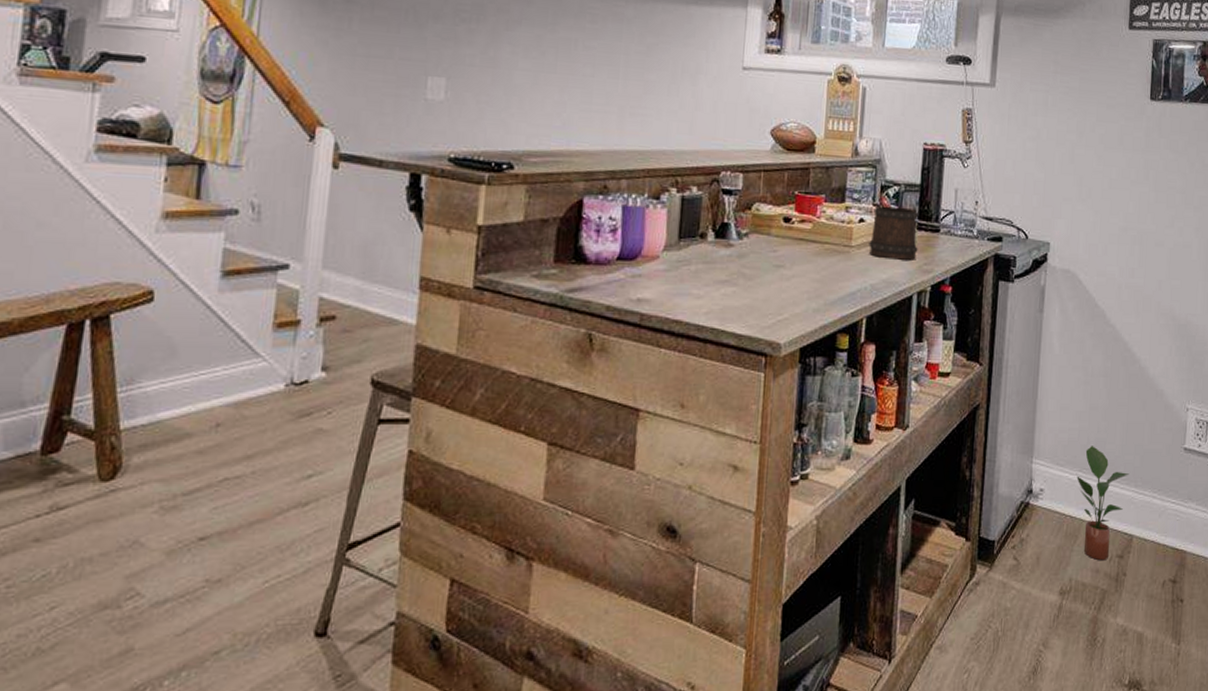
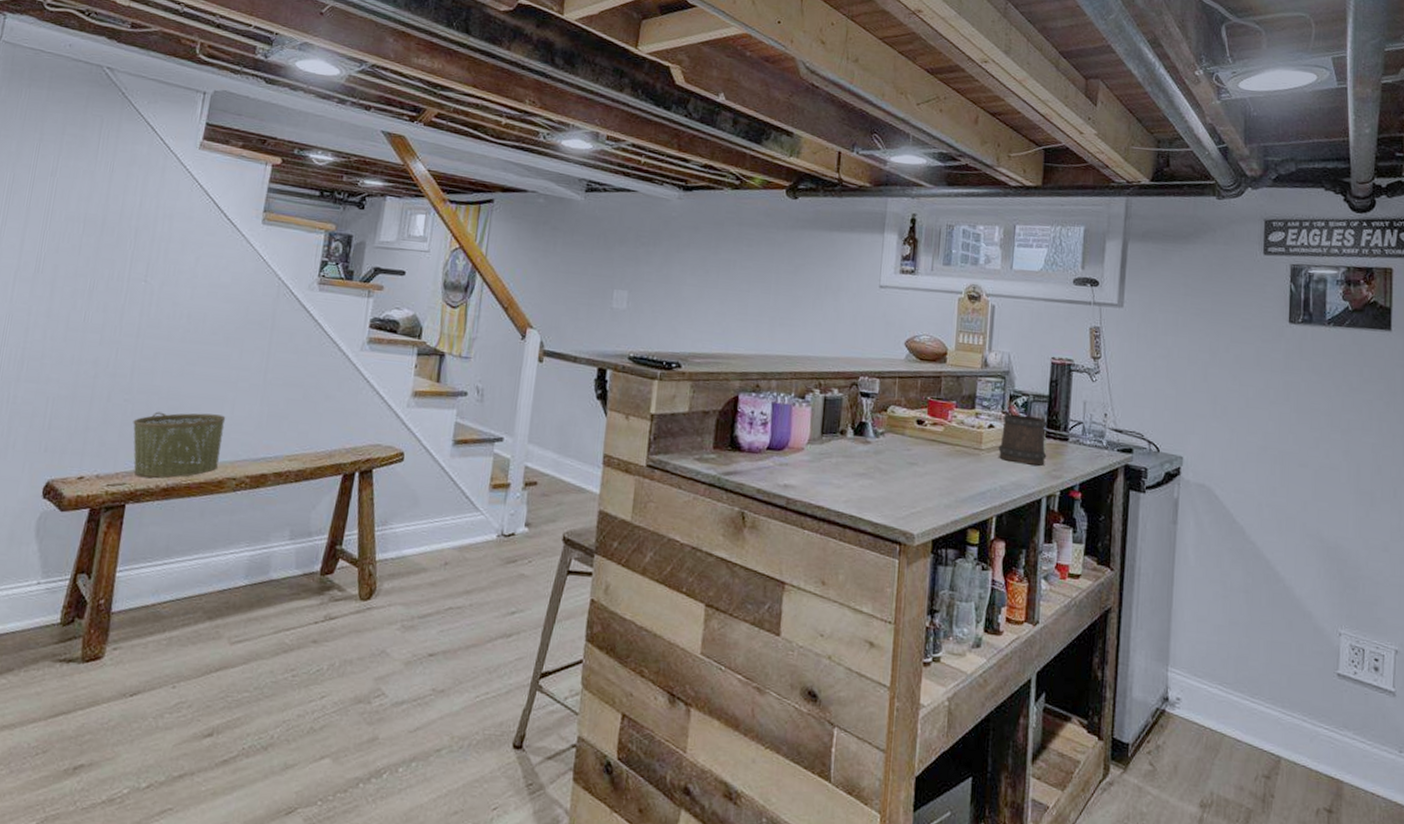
potted plant: present [1077,446,1129,561] -> none [1216,661,1275,779]

